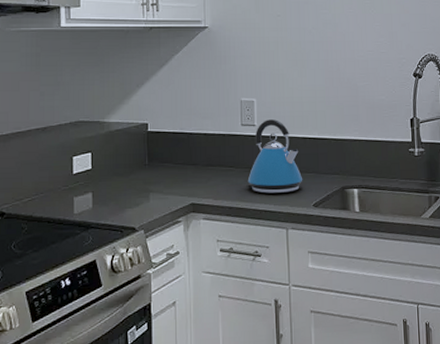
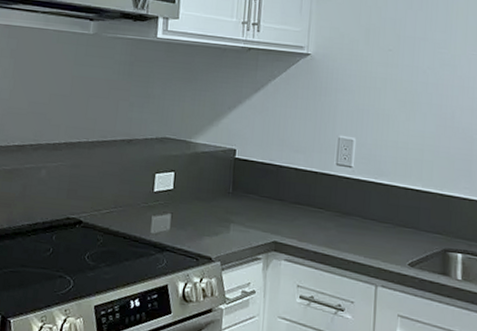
kettle: present [247,119,303,193] -> none [337,162,400,246]

